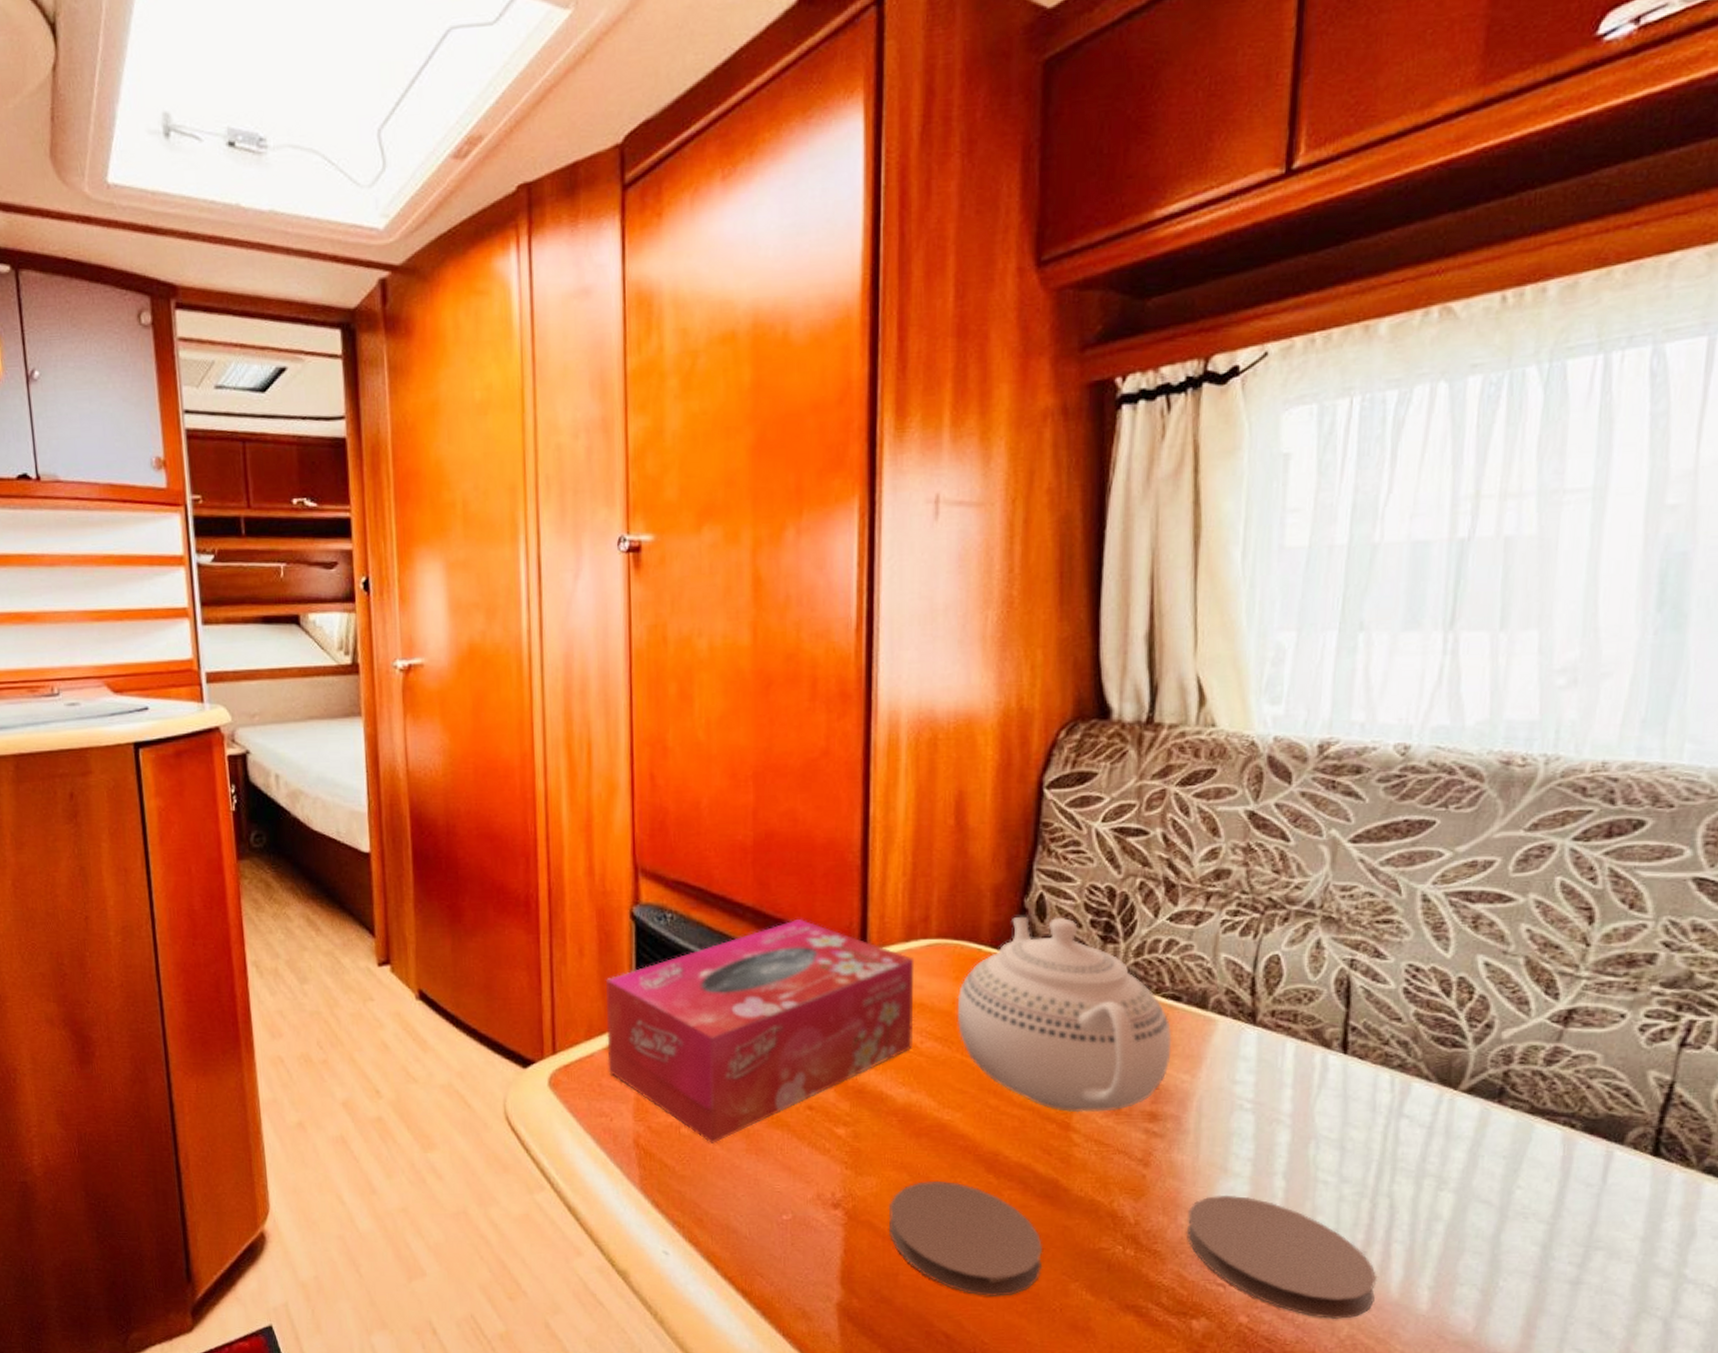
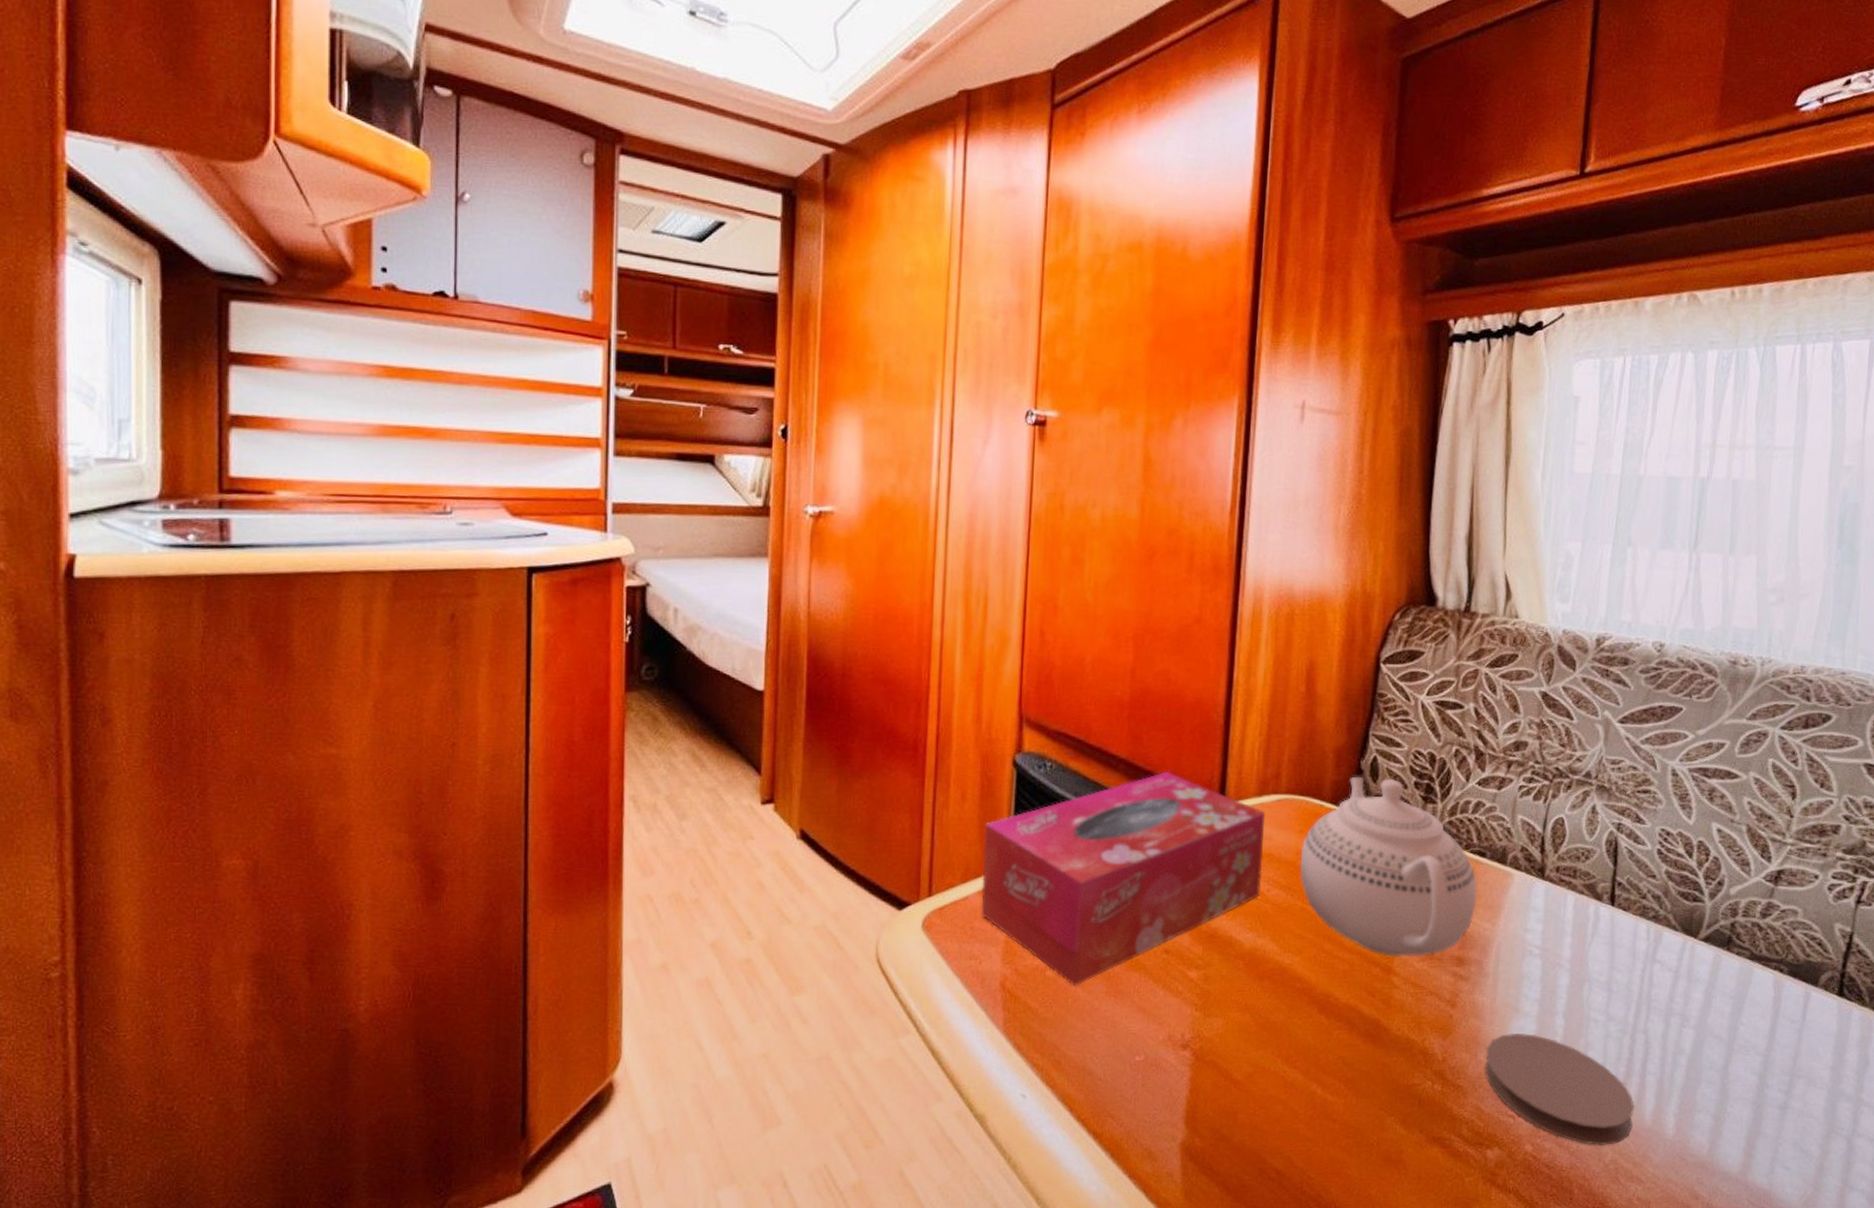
coaster: present [888,1181,1043,1296] -> none [1230,1022,1364,1132]

